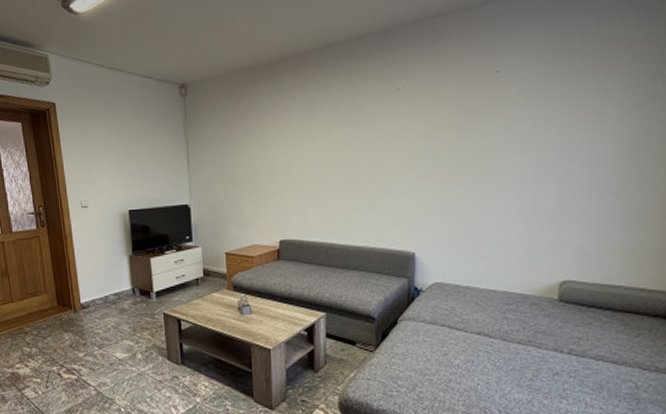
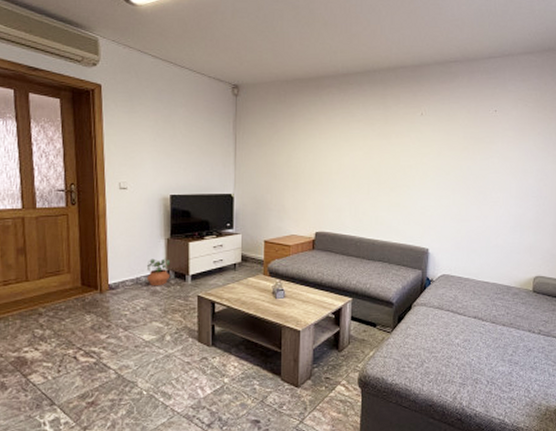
potted plant: none [113,276,136,305] -> present [146,258,171,286]

